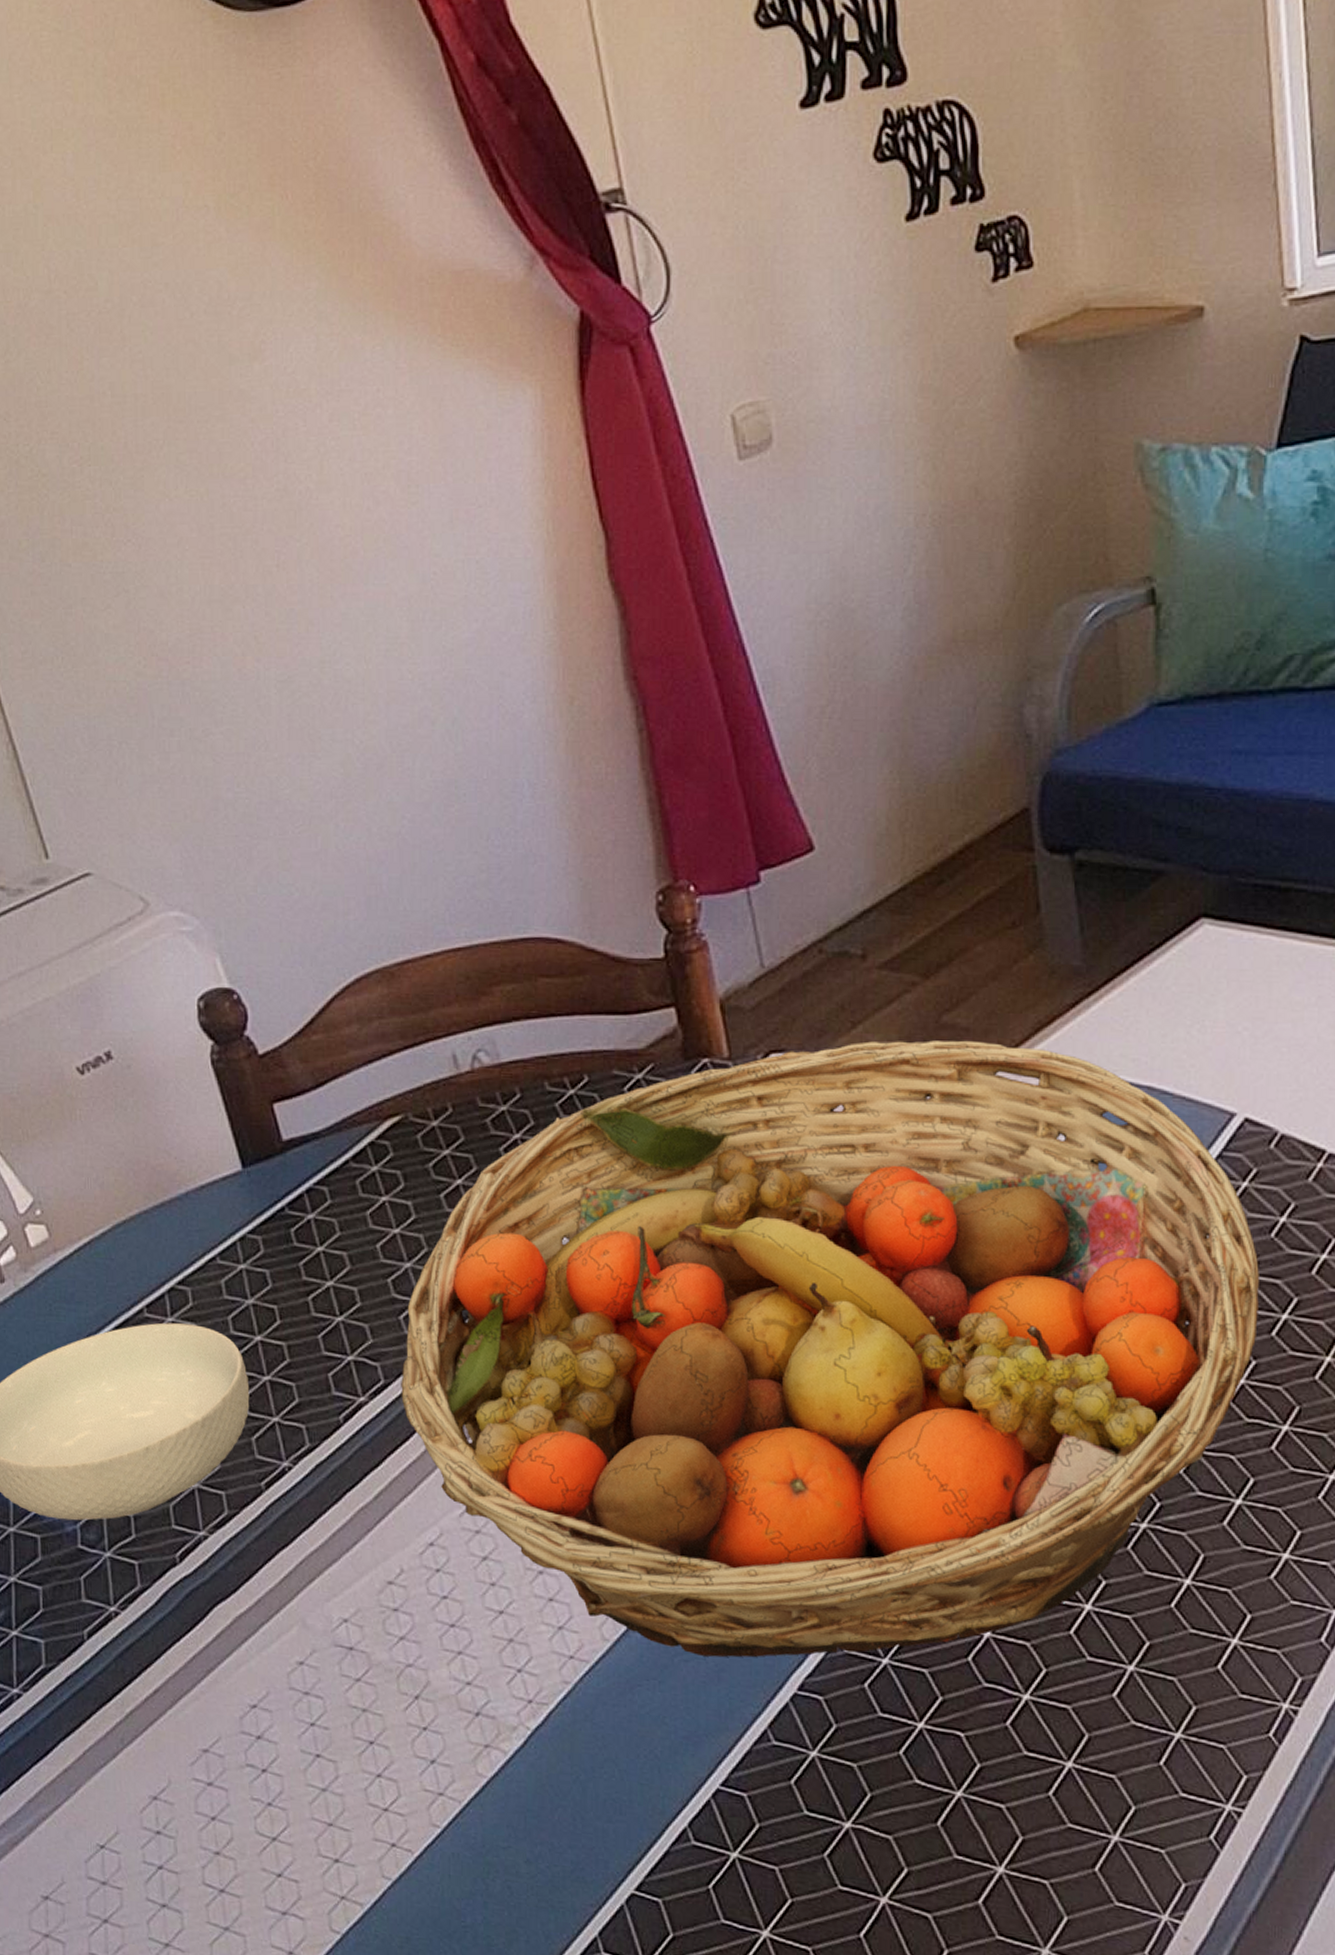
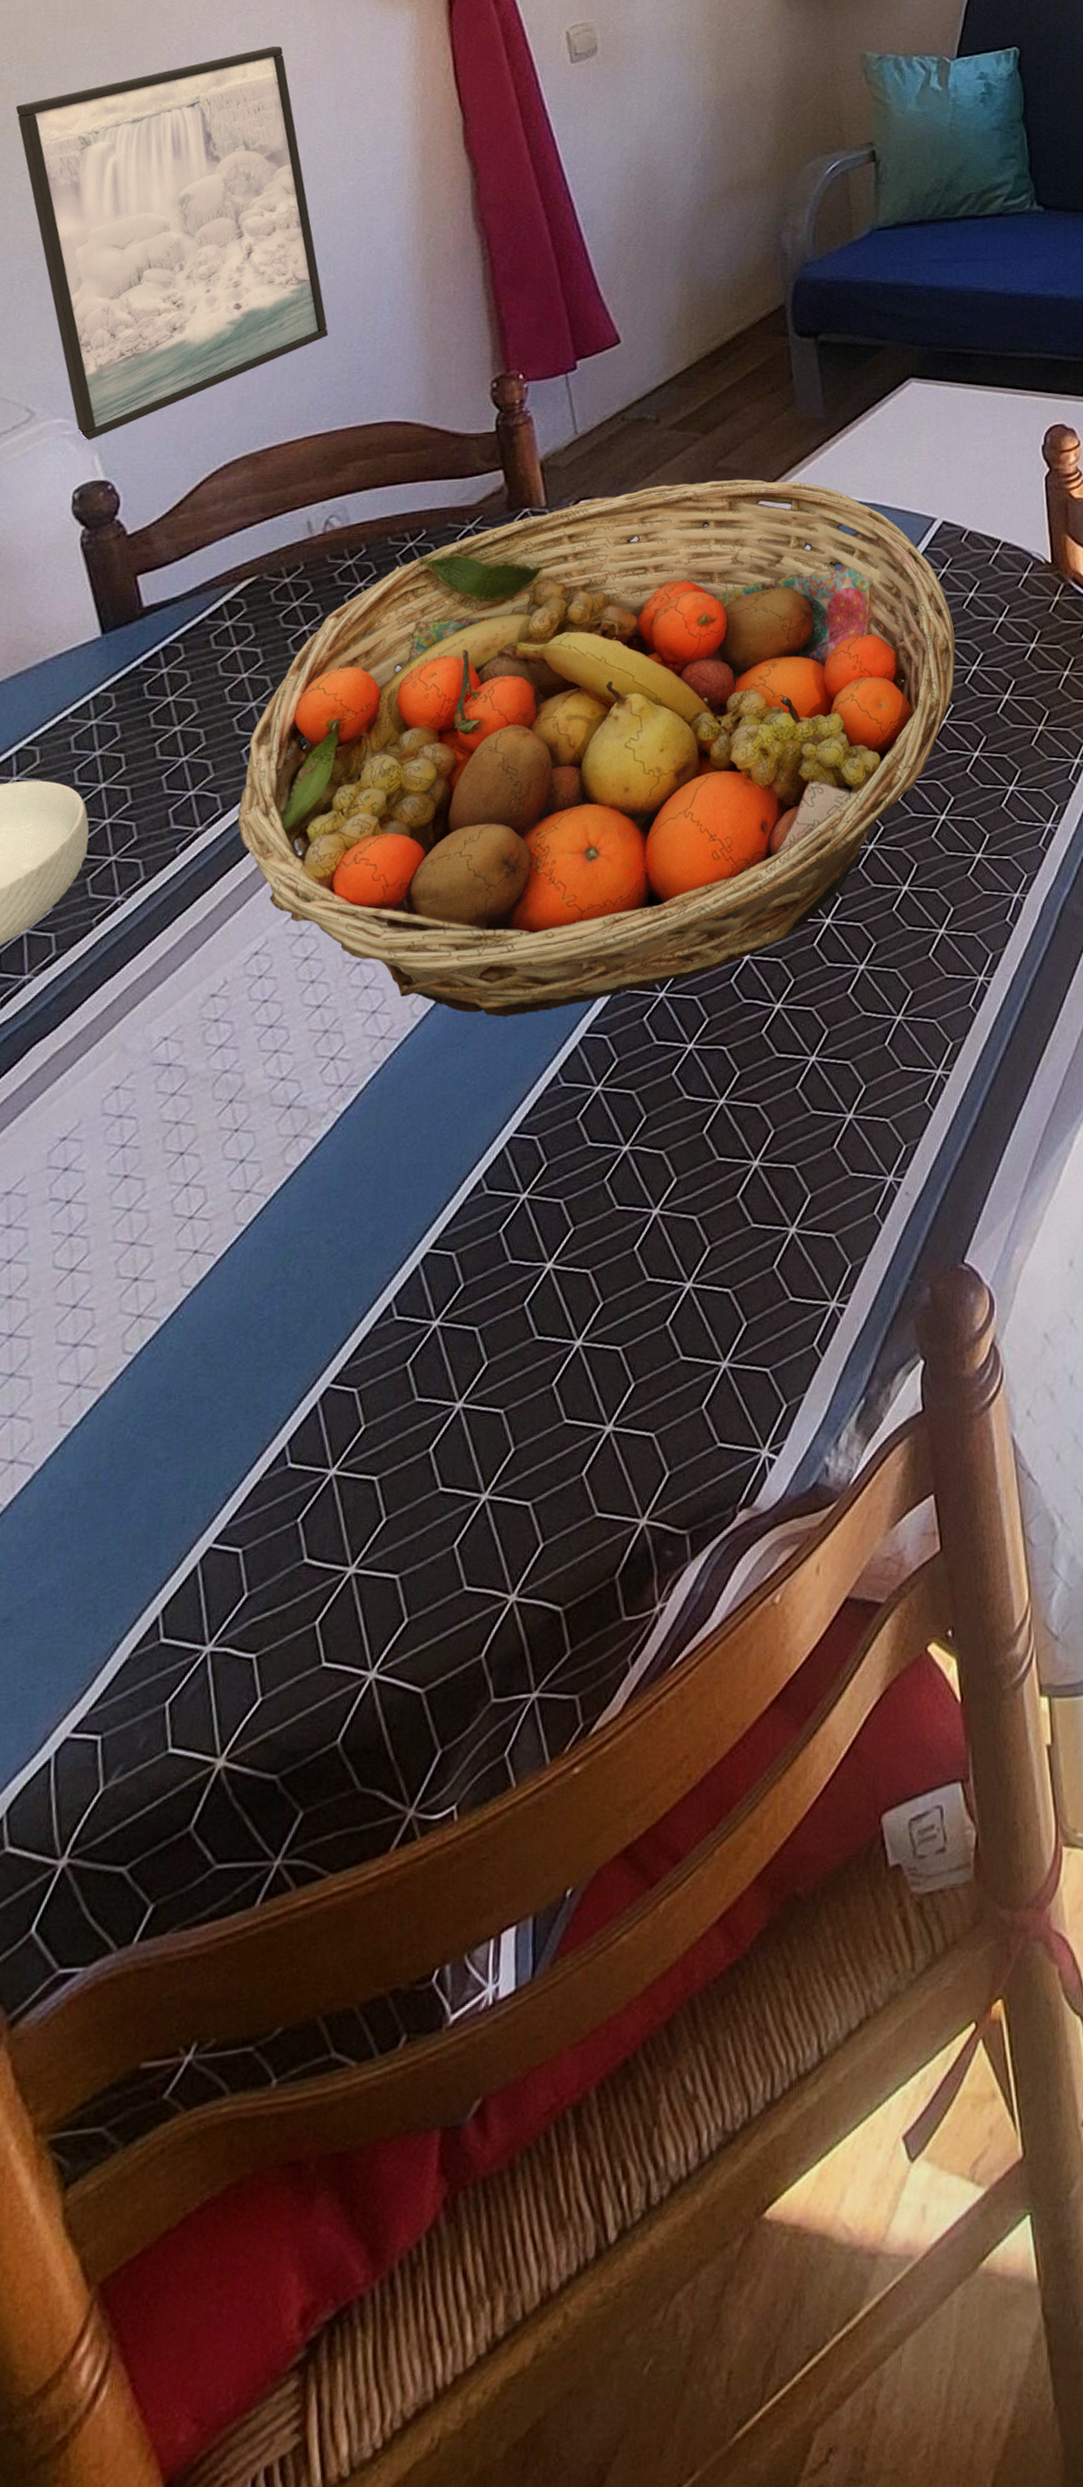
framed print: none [92,440,460,939] -> present [15,47,328,440]

